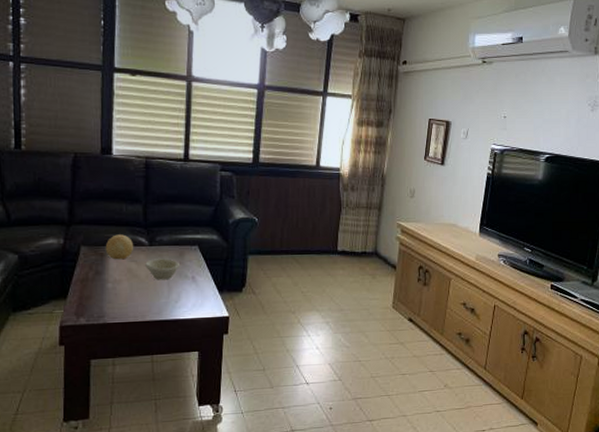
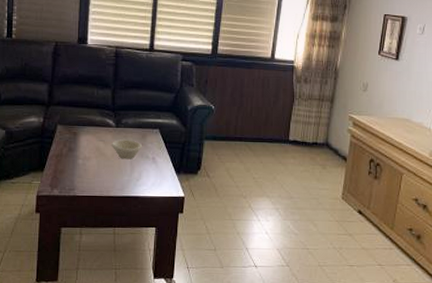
decorative ball: present [105,234,134,260] -> none [78,116,103,139]

